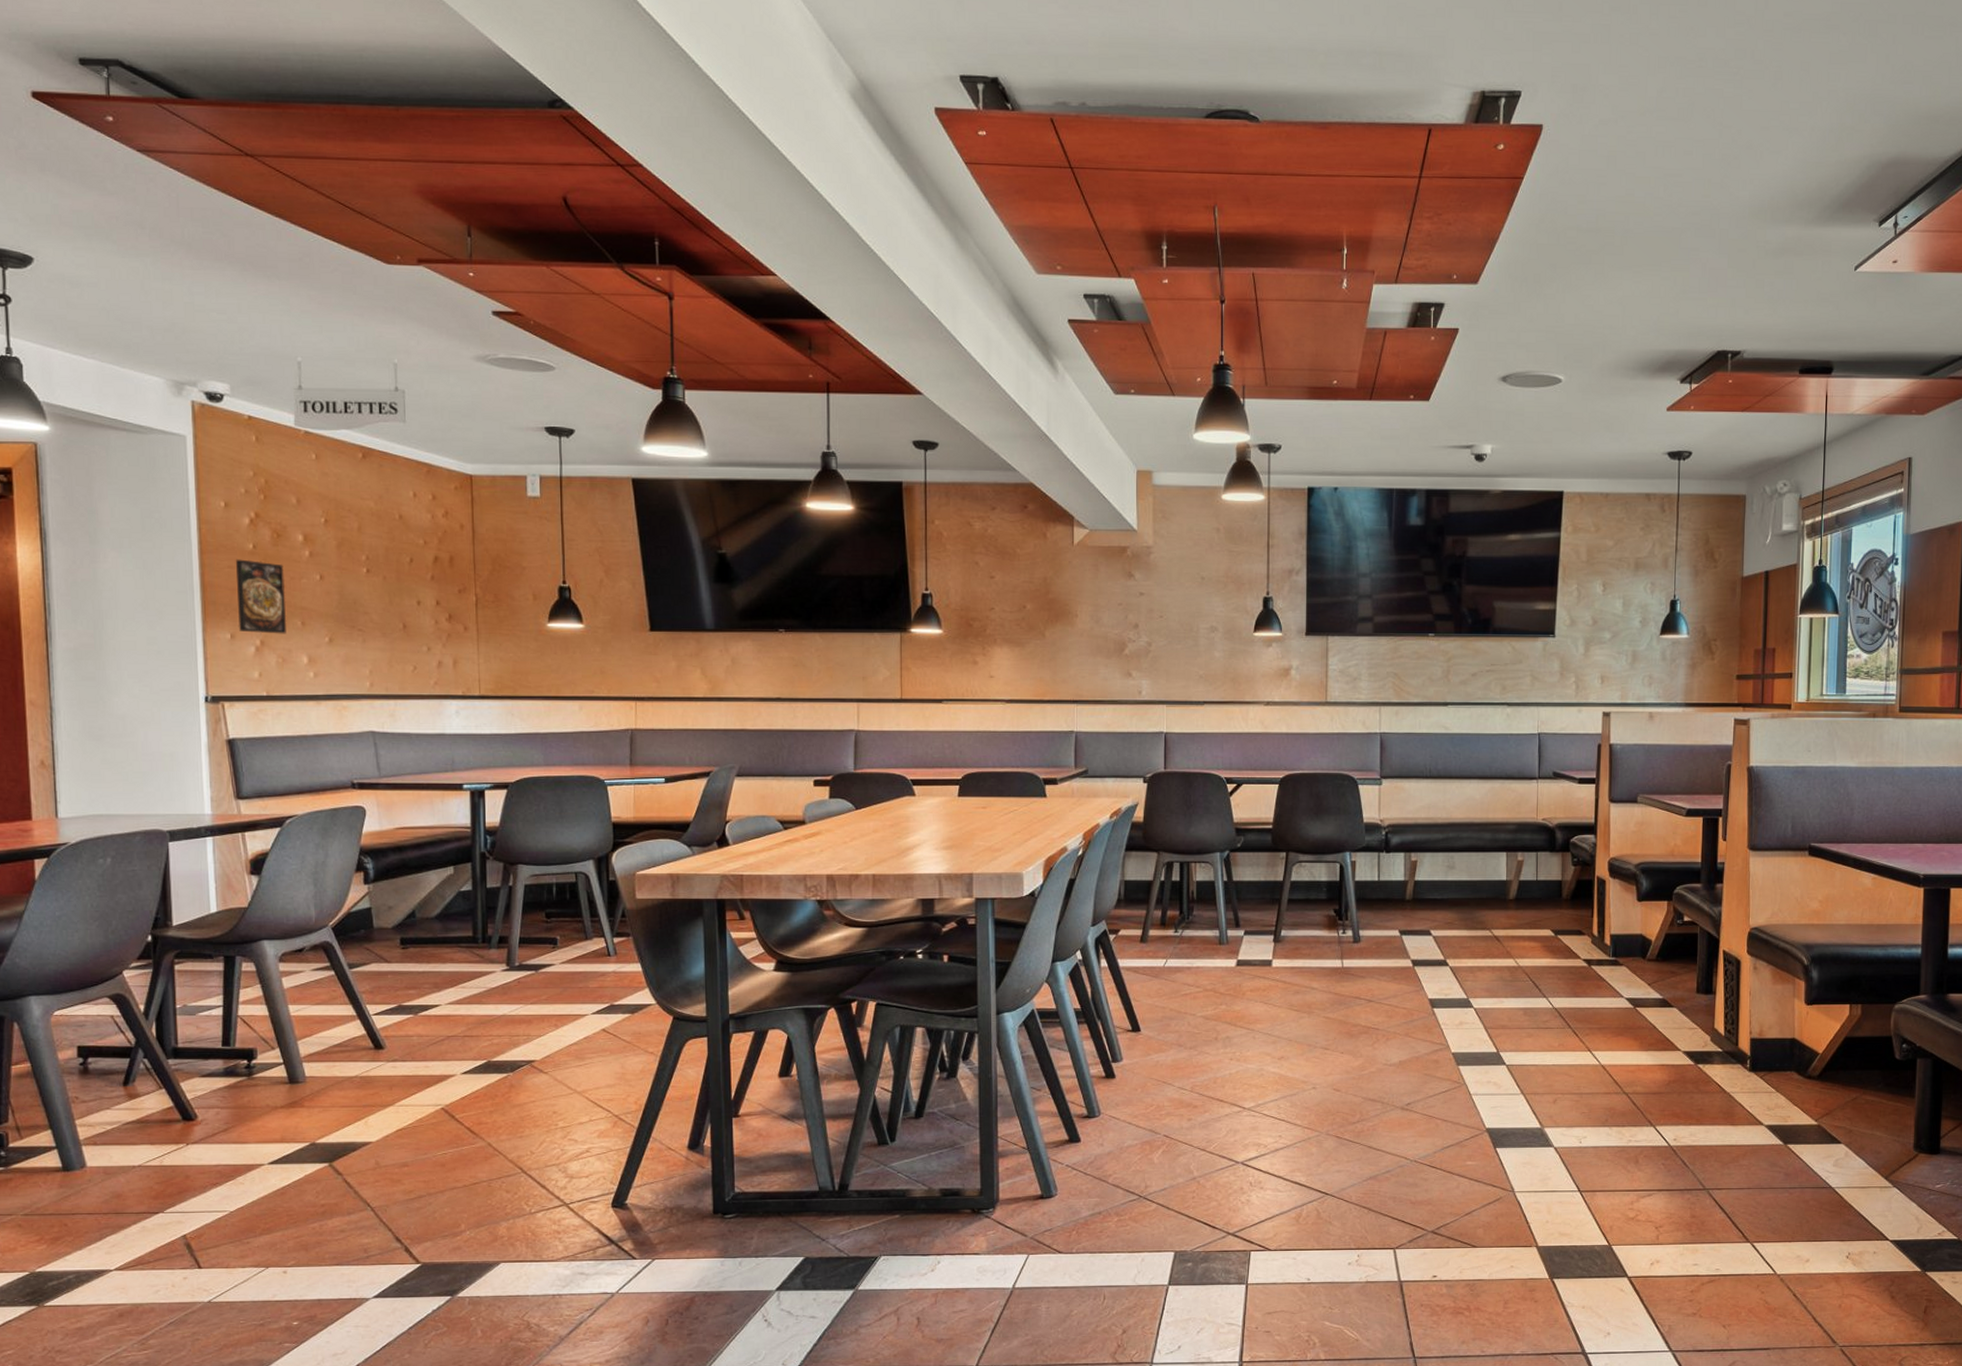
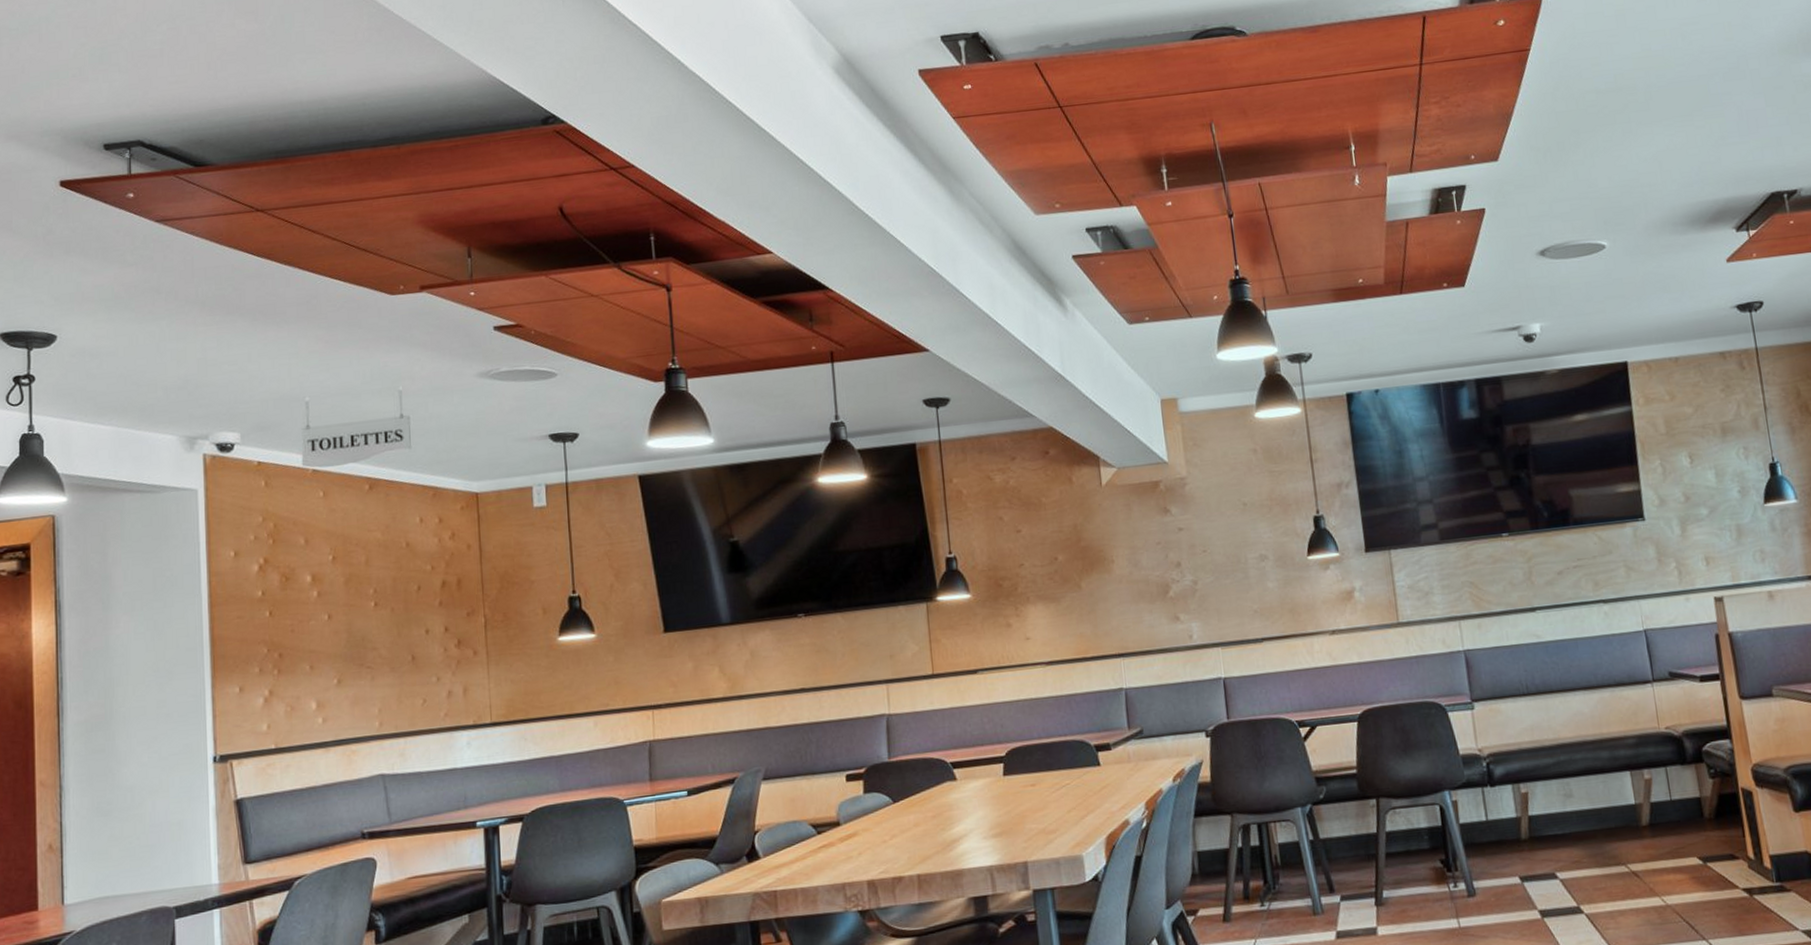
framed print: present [235,559,287,634] -> none [244,607,296,684]

